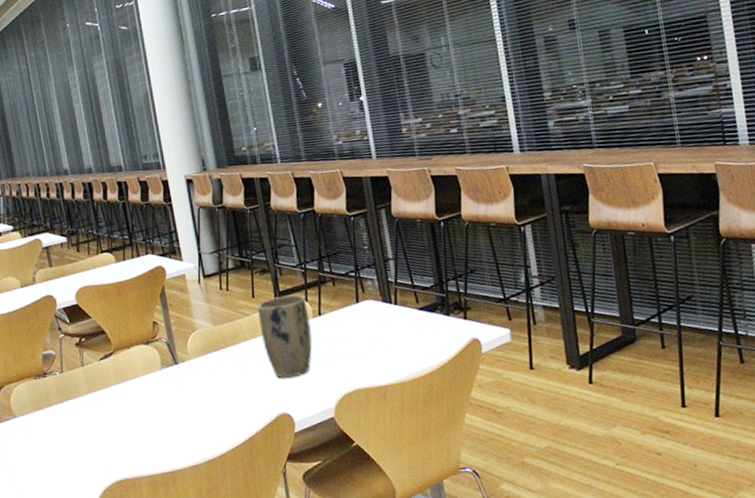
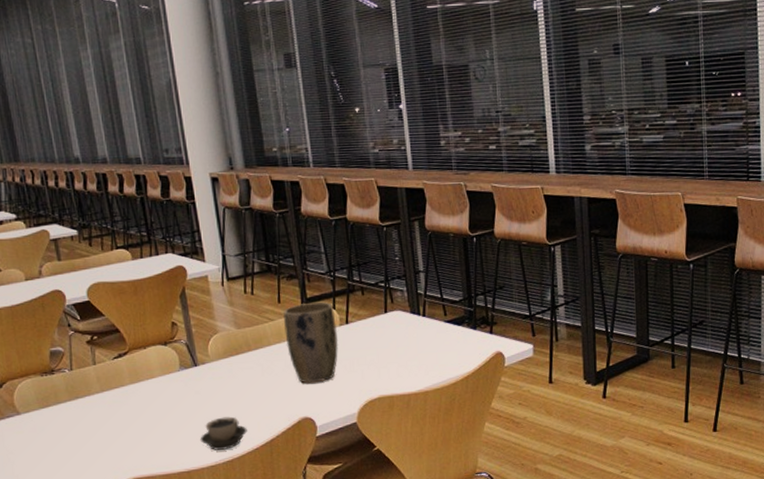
cup: none [181,414,227,450] -> present [199,416,248,450]

